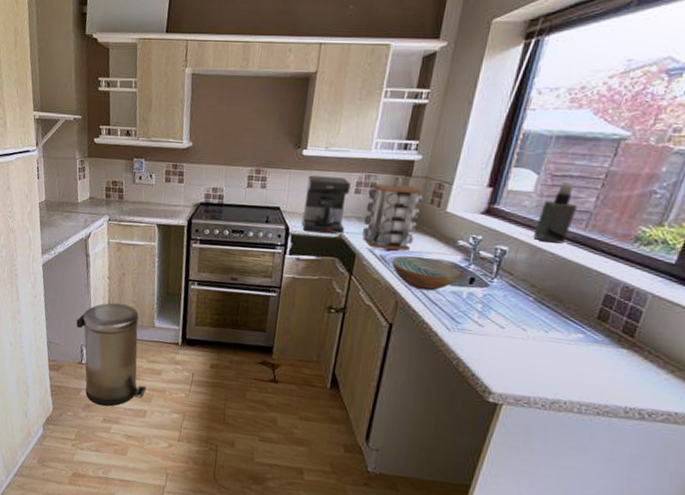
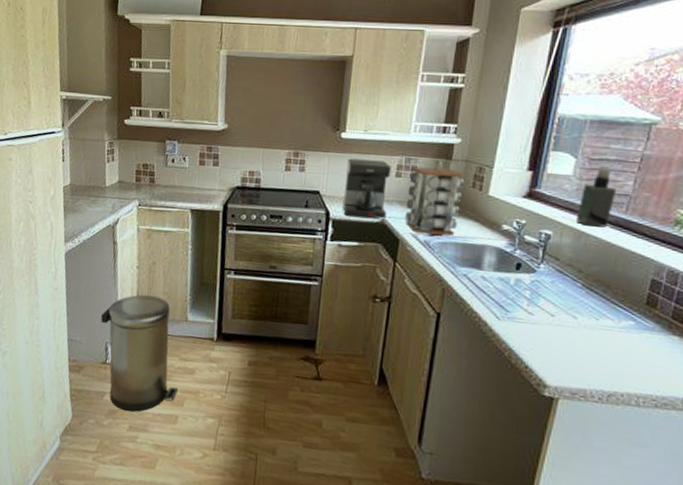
bowl: present [391,256,463,291] -> none [436,241,509,278]

